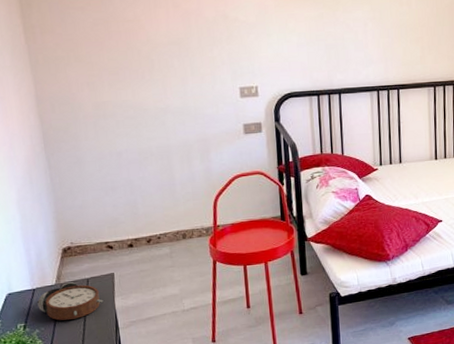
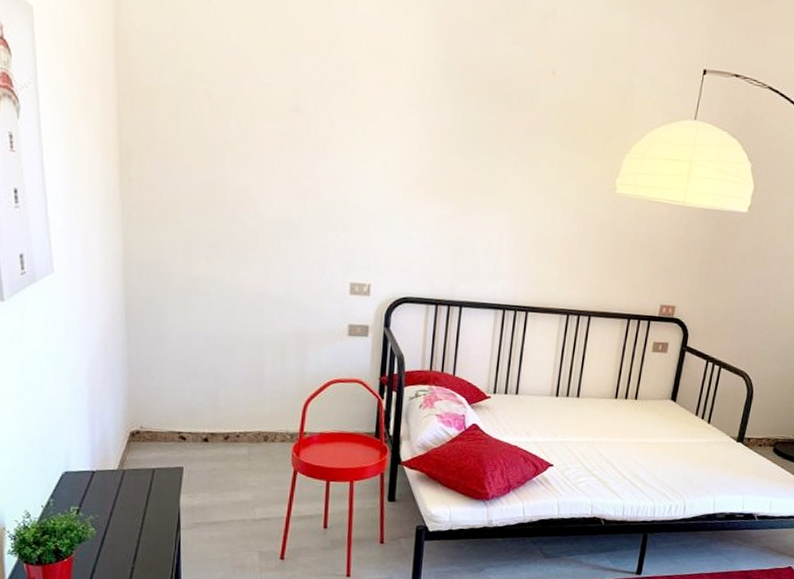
alarm clock: present [37,282,104,321] -> none [95,470,168,511]

